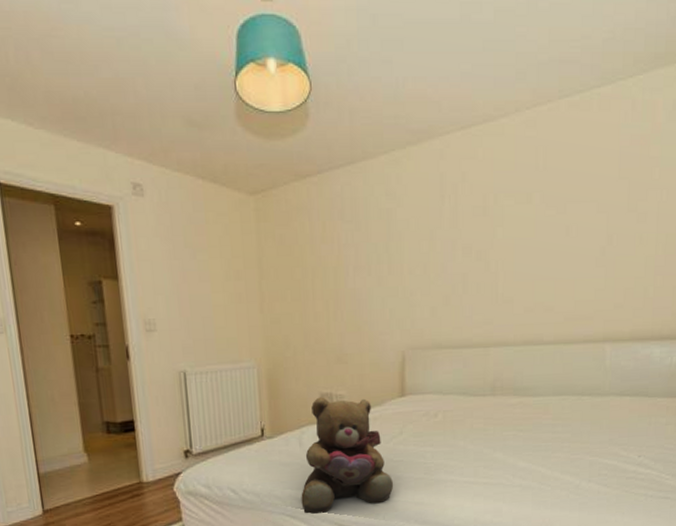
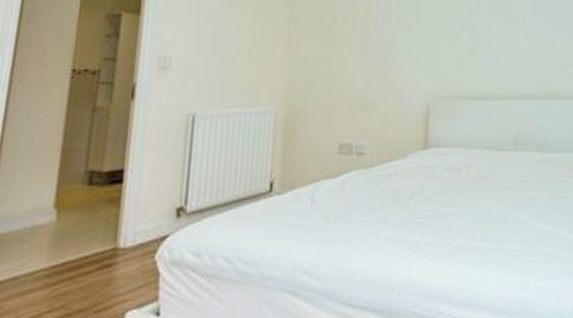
teddy bear: present [301,397,394,515] -> none [306,147,413,291]

